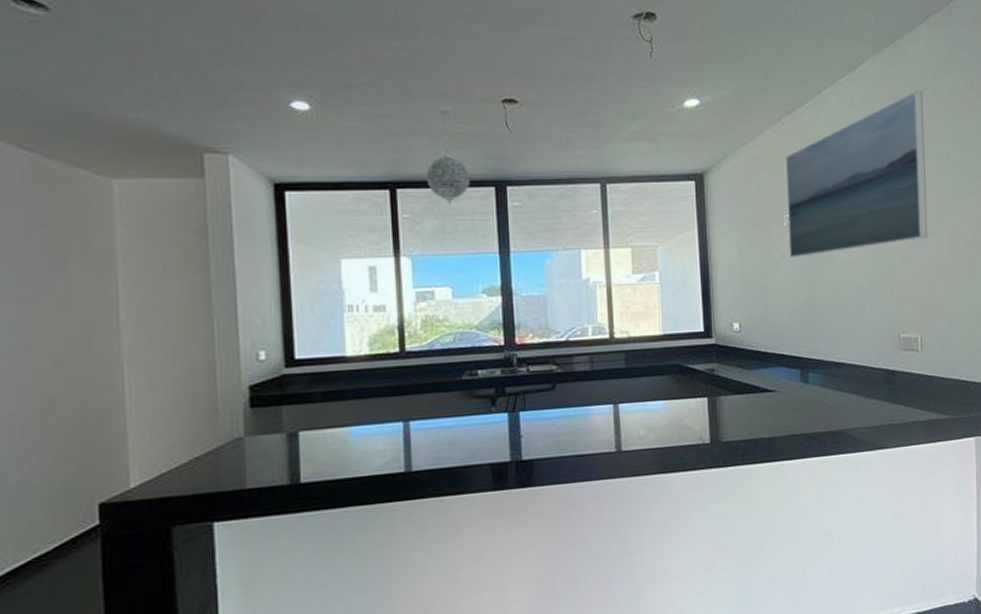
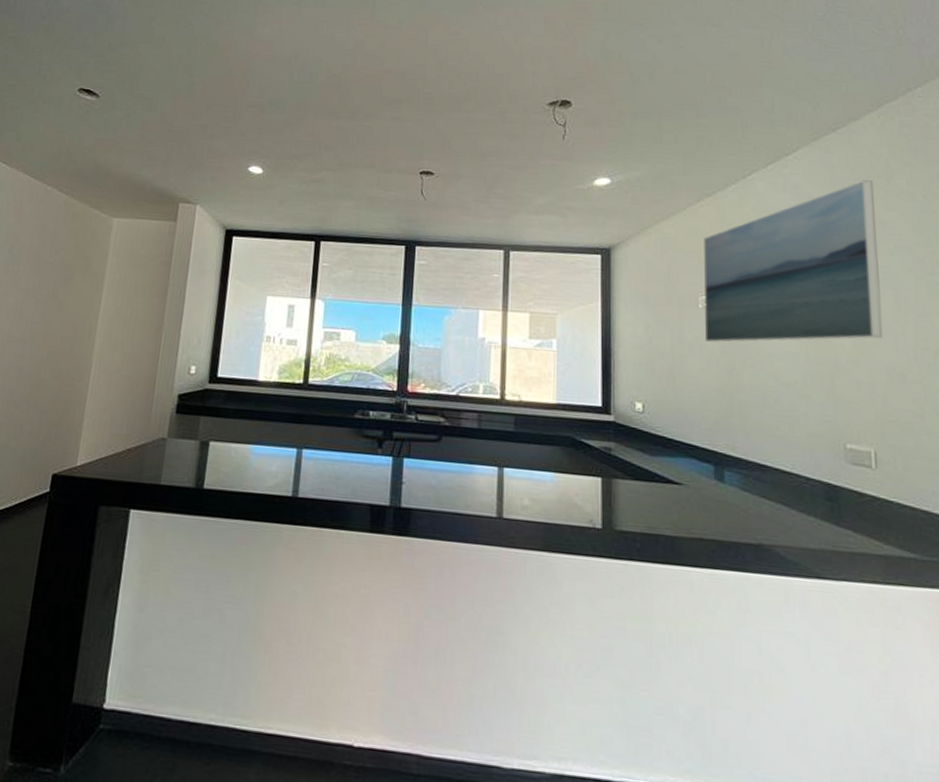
pendant light: present [426,106,471,206] -> none [346,174,385,259]

